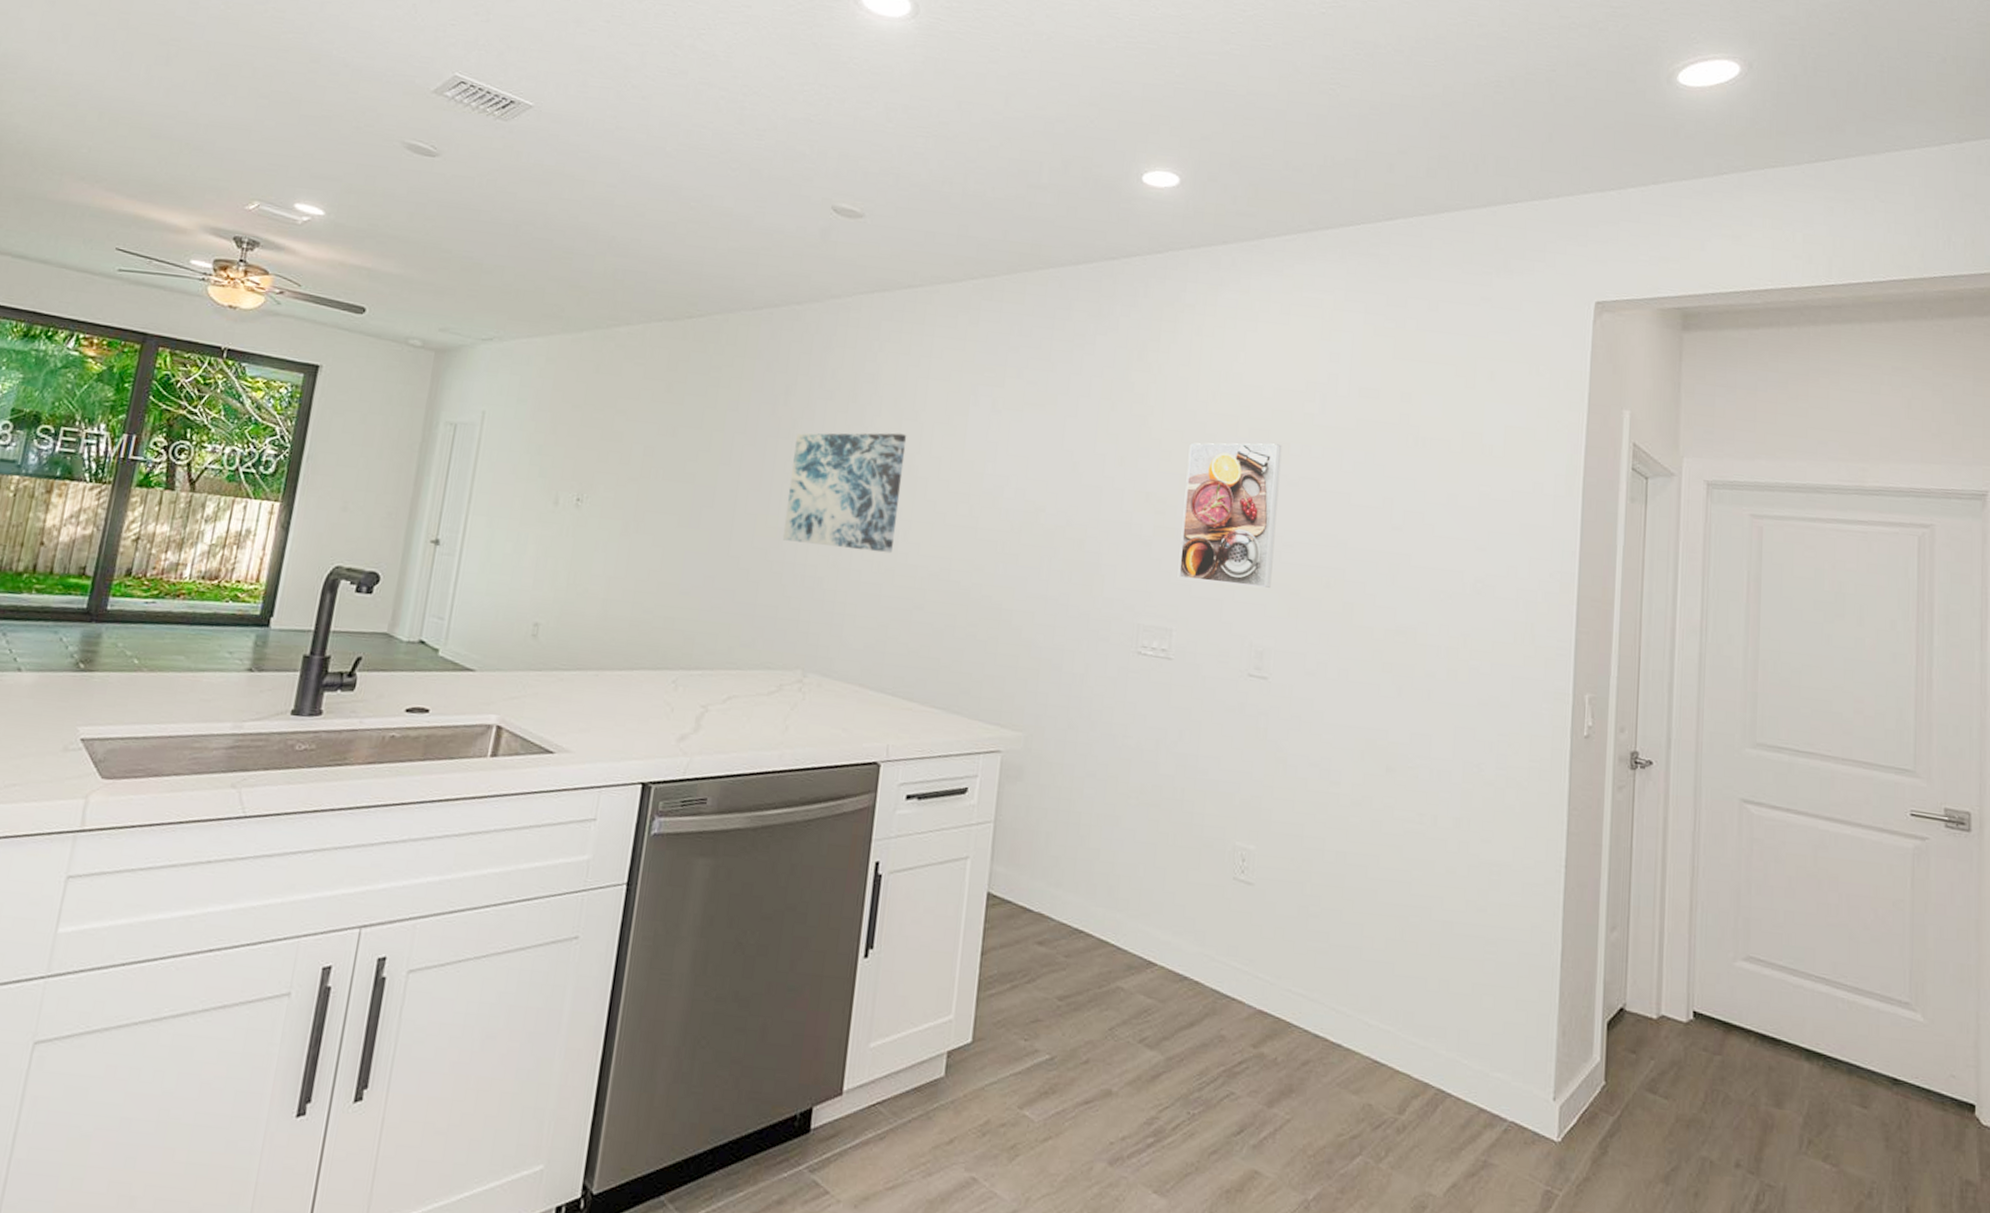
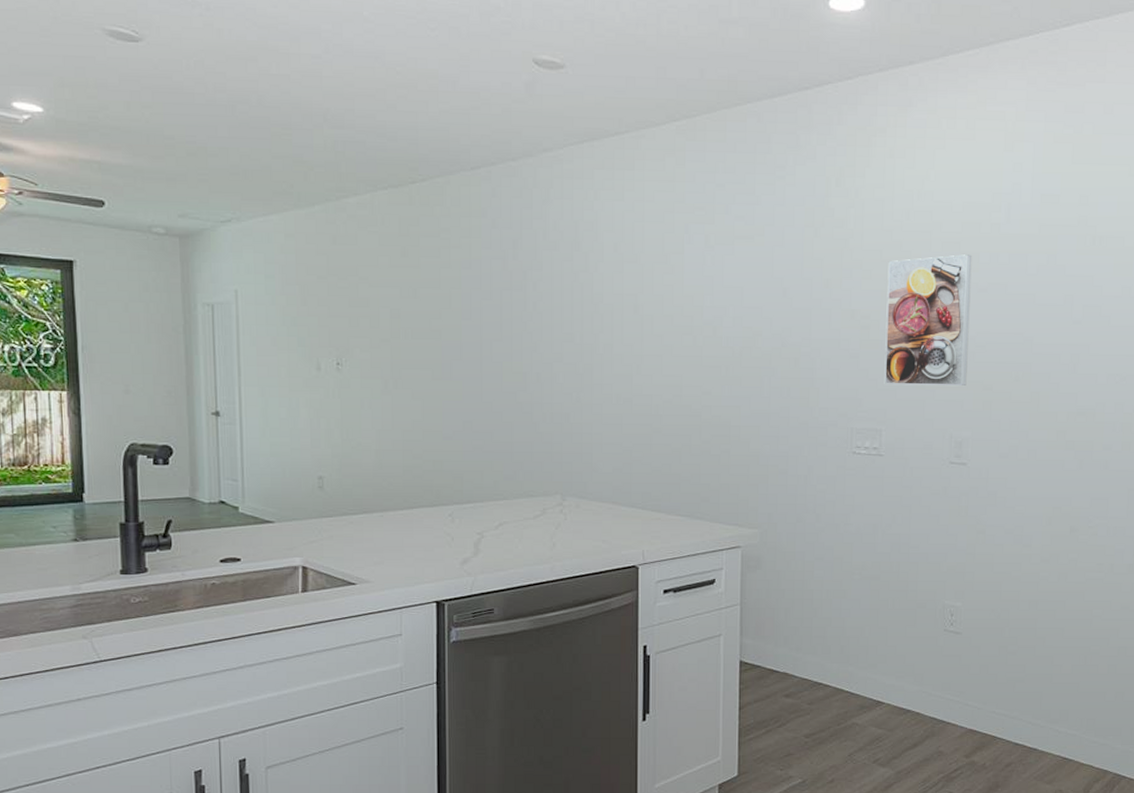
wall art: present [782,433,907,554] -> none [528,276,630,386]

